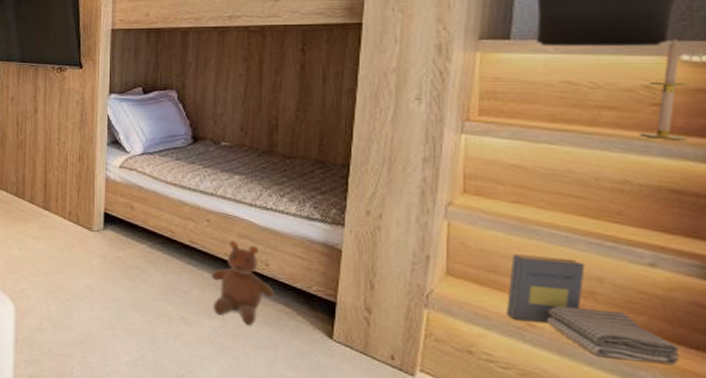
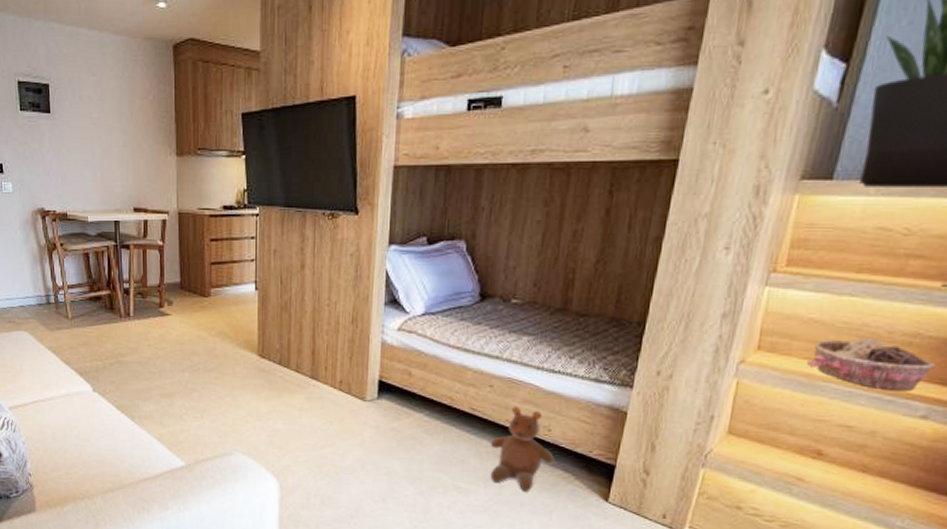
book: present [507,254,585,324] -> none [780,411,862,478]
decorative basket: none [517,183,653,238] -> present [807,337,936,391]
towel: present [546,305,680,366] -> none [815,459,931,511]

